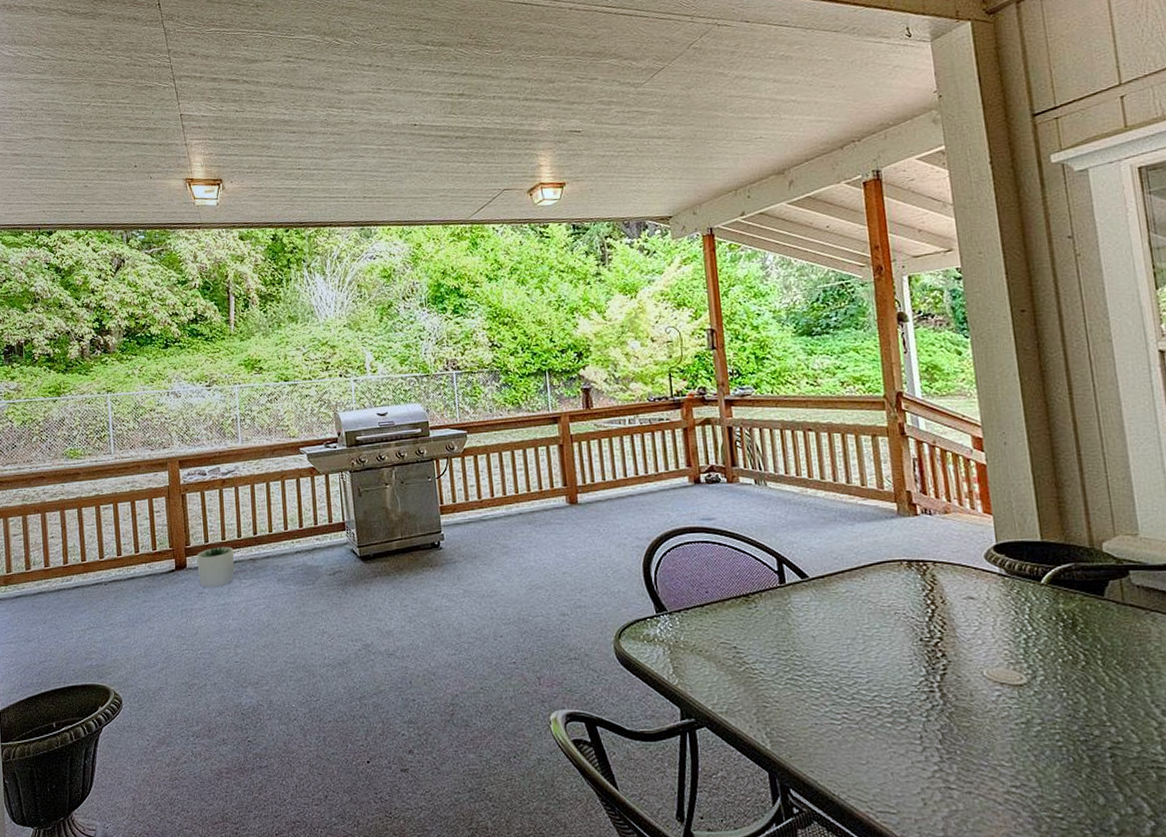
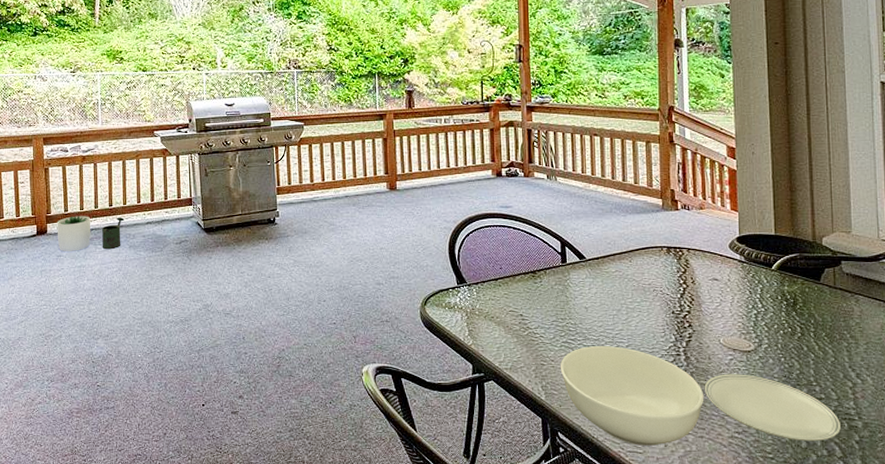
watering can: none [247,547,271,584] -> present [102,217,125,250]
bowl: none [786,682,969,804] -> present [560,346,704,446]
plate: none [967,713,1148,797] -> present [704,374,841,442]

